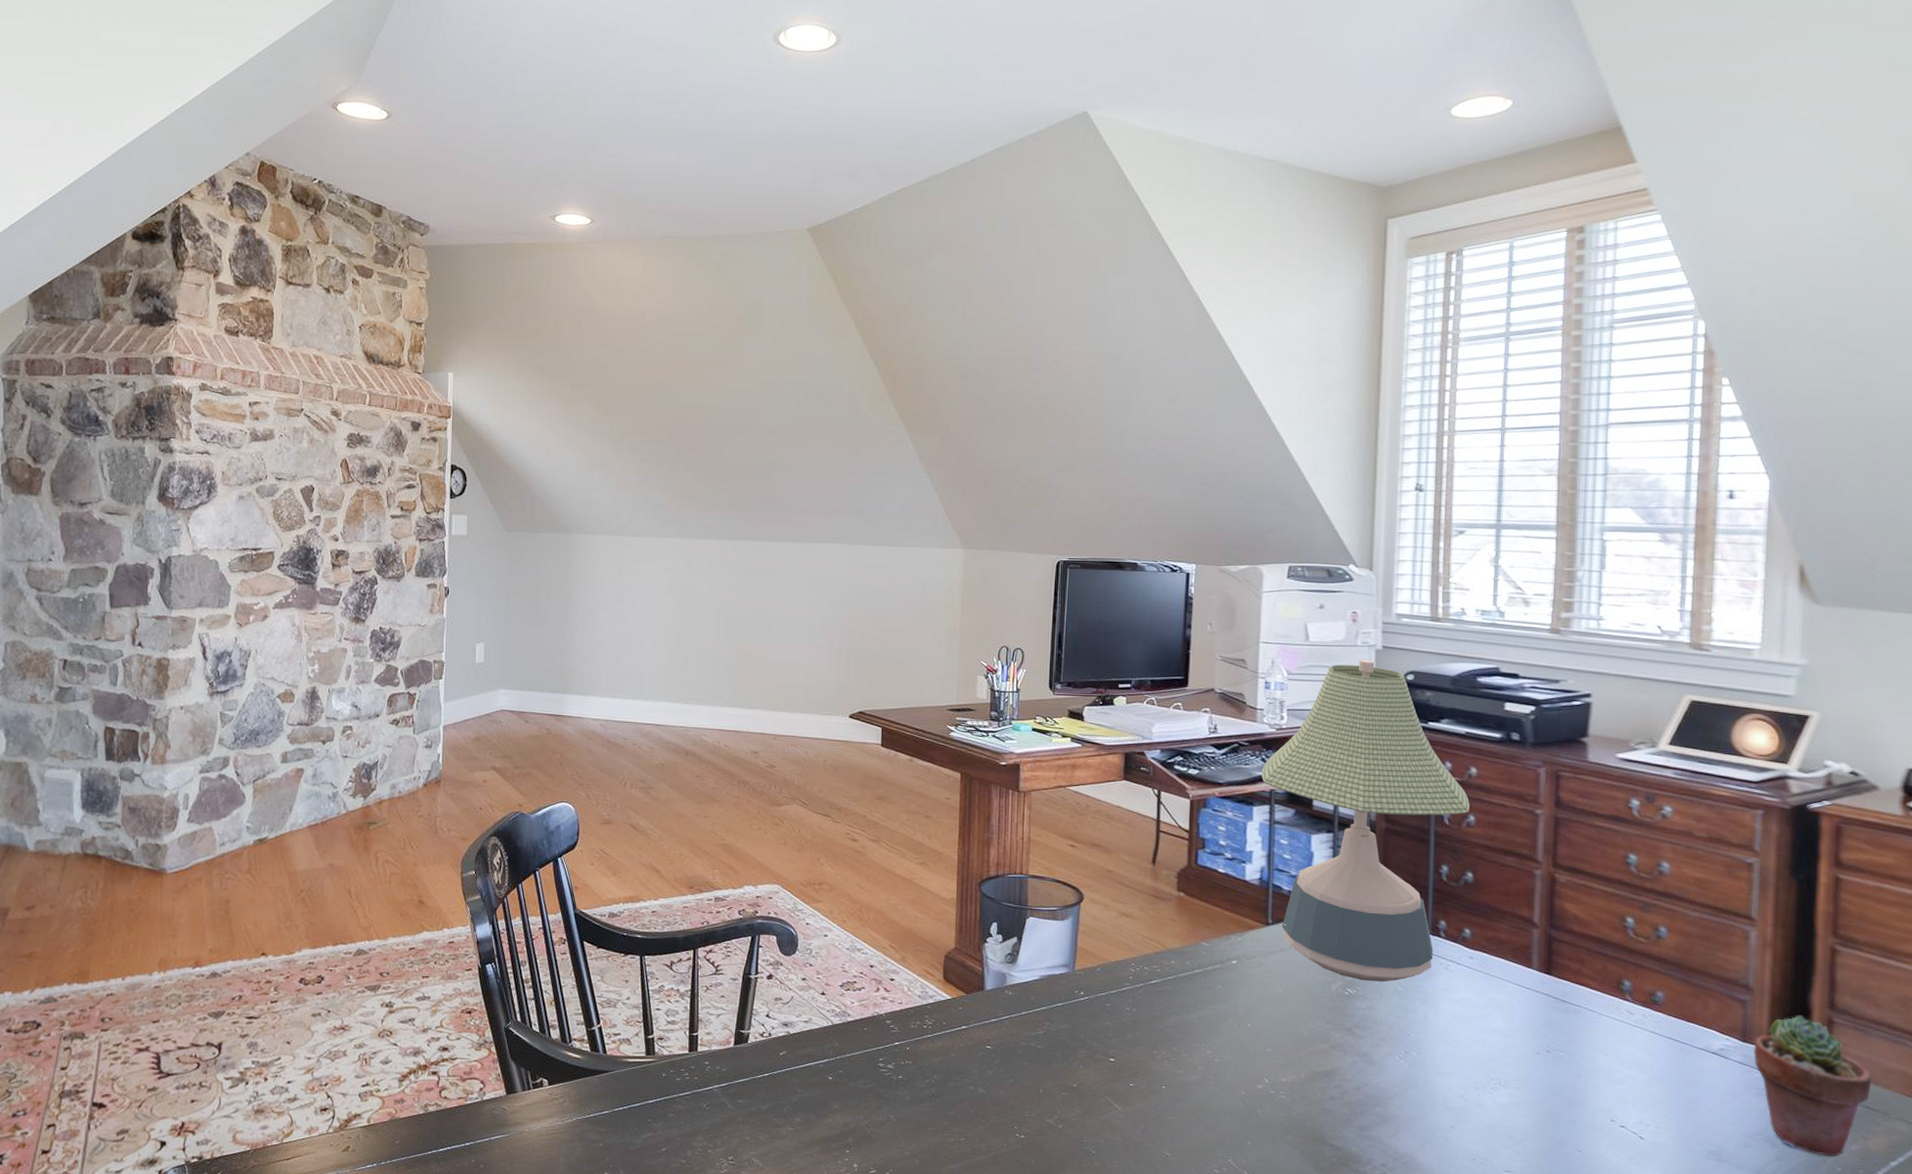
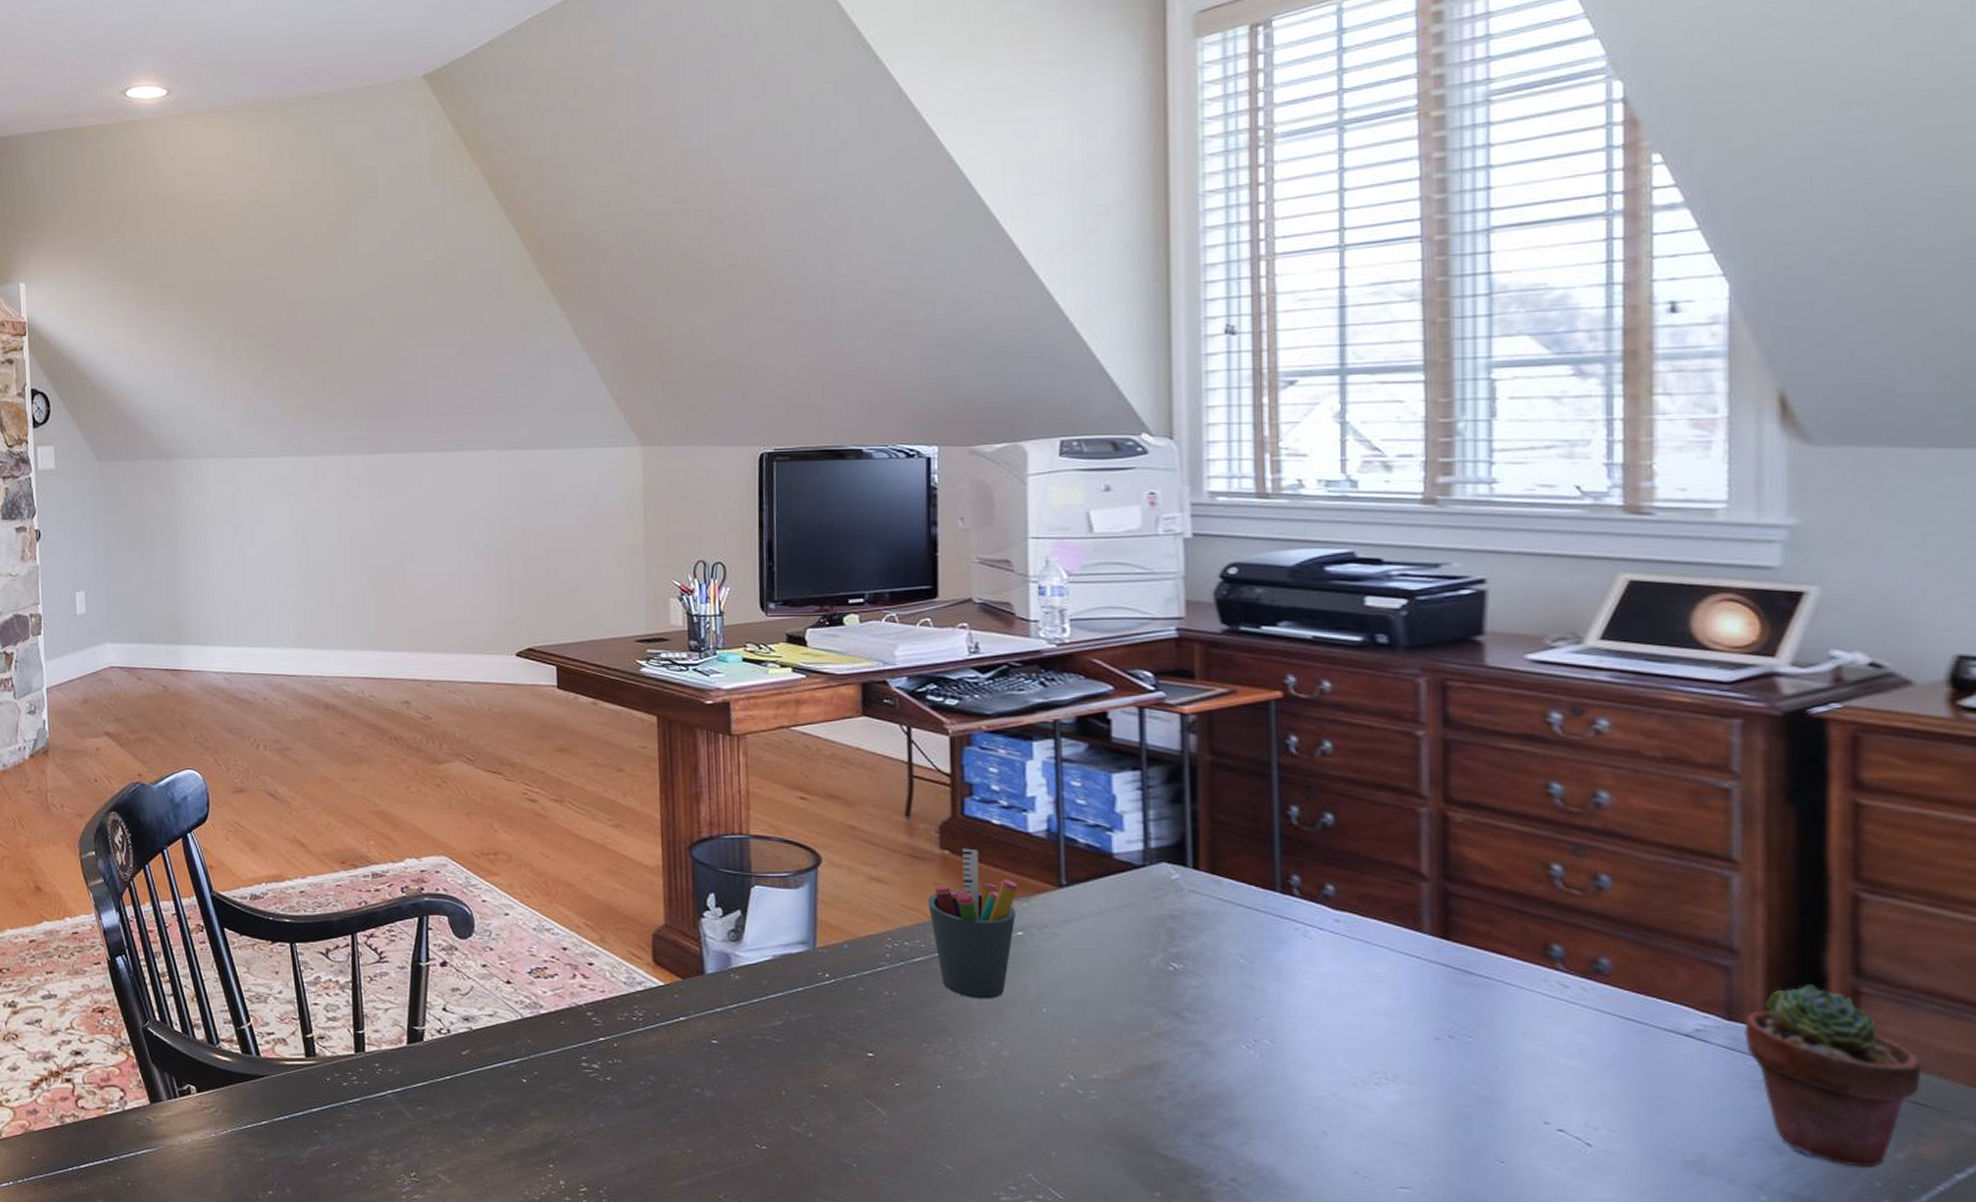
pen holder: none [1164,891,1236,1015] -> present [927,848,1019,999]
desk lamp: present [1261,660,1470,982] -> none [1040,552,1324,954]

